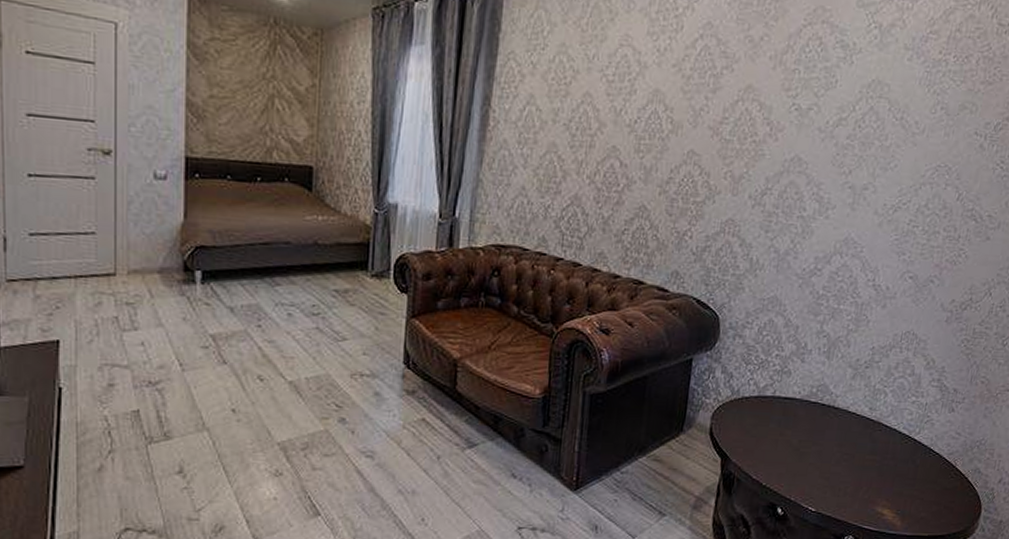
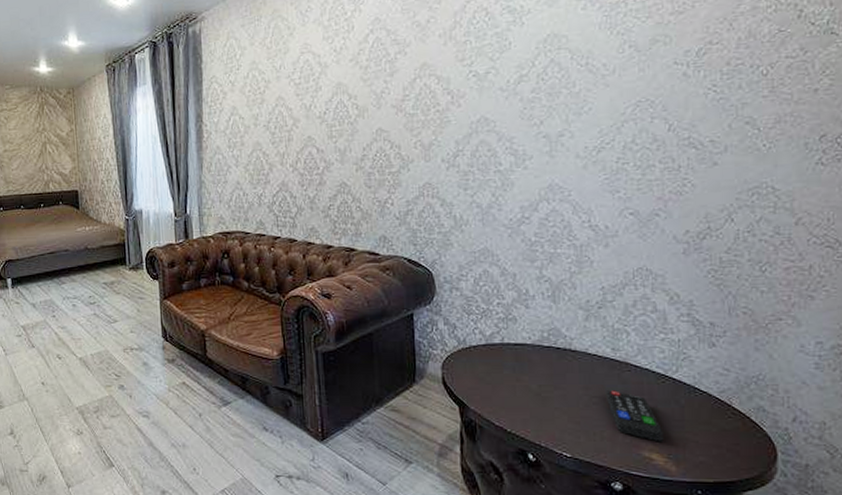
remote control: none [856,448,897,499] -> present [607,390,664,442]

